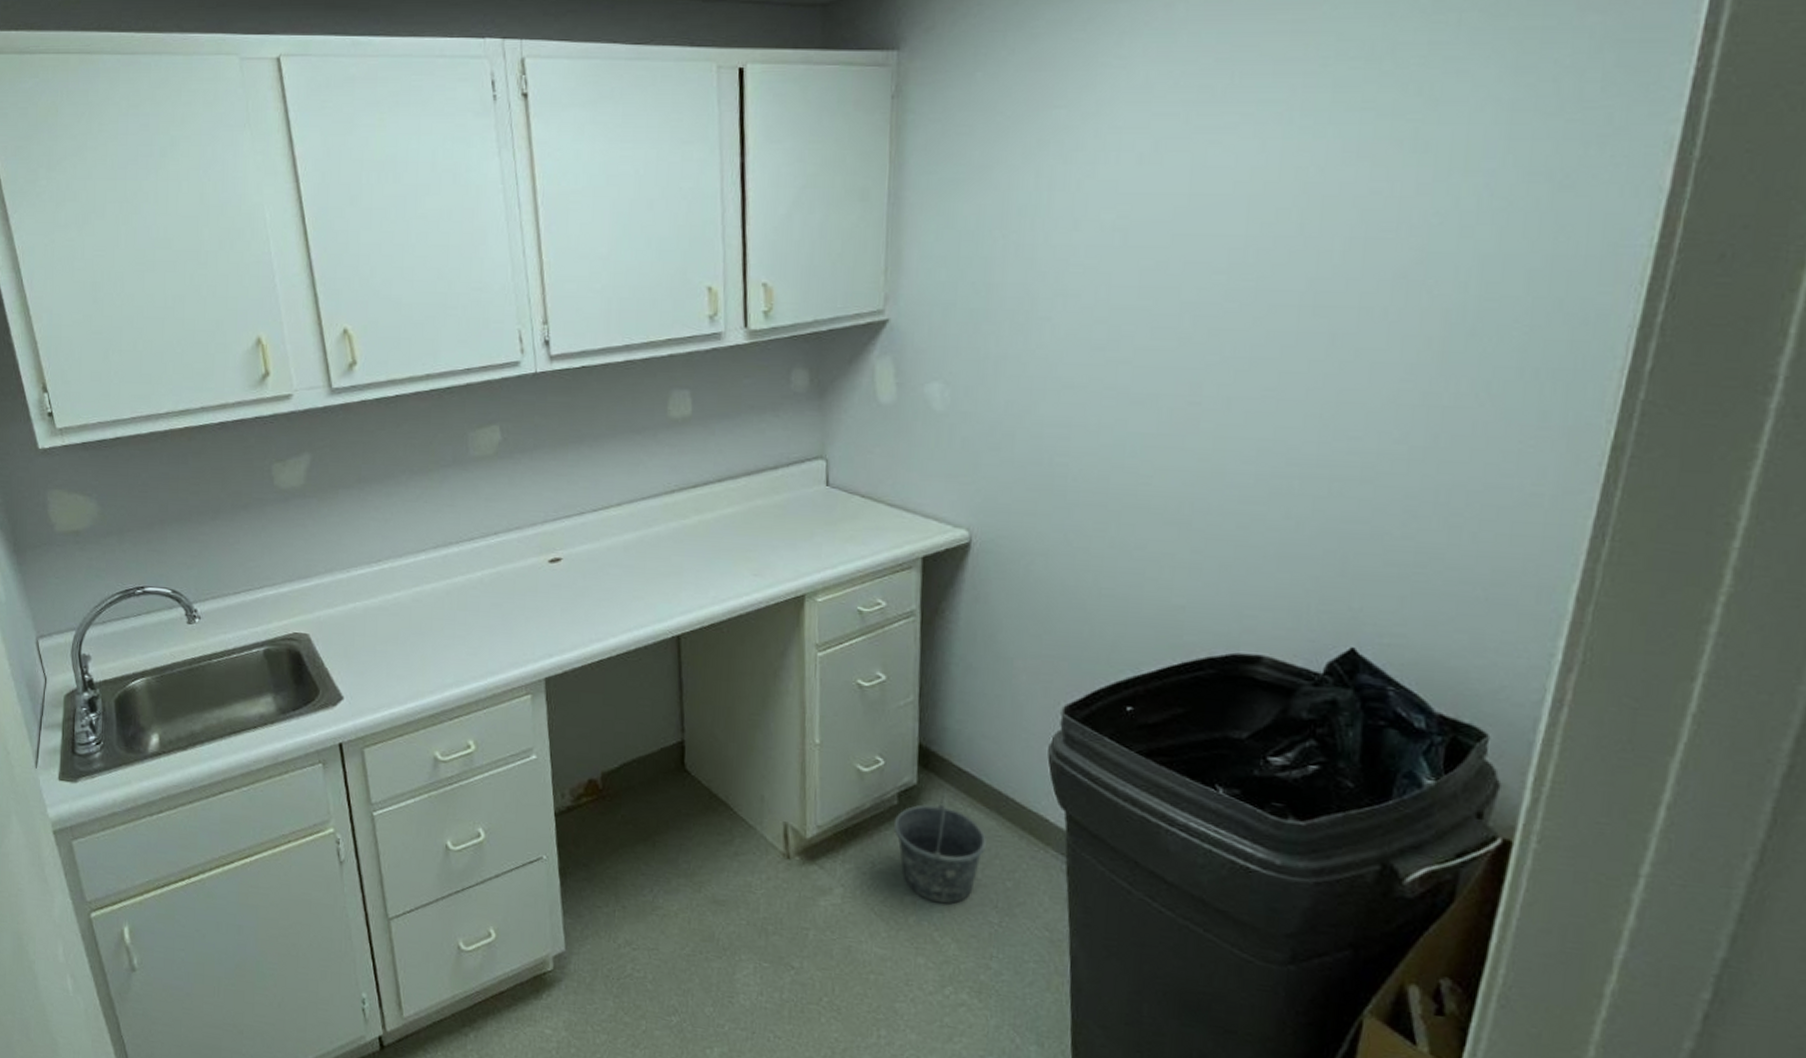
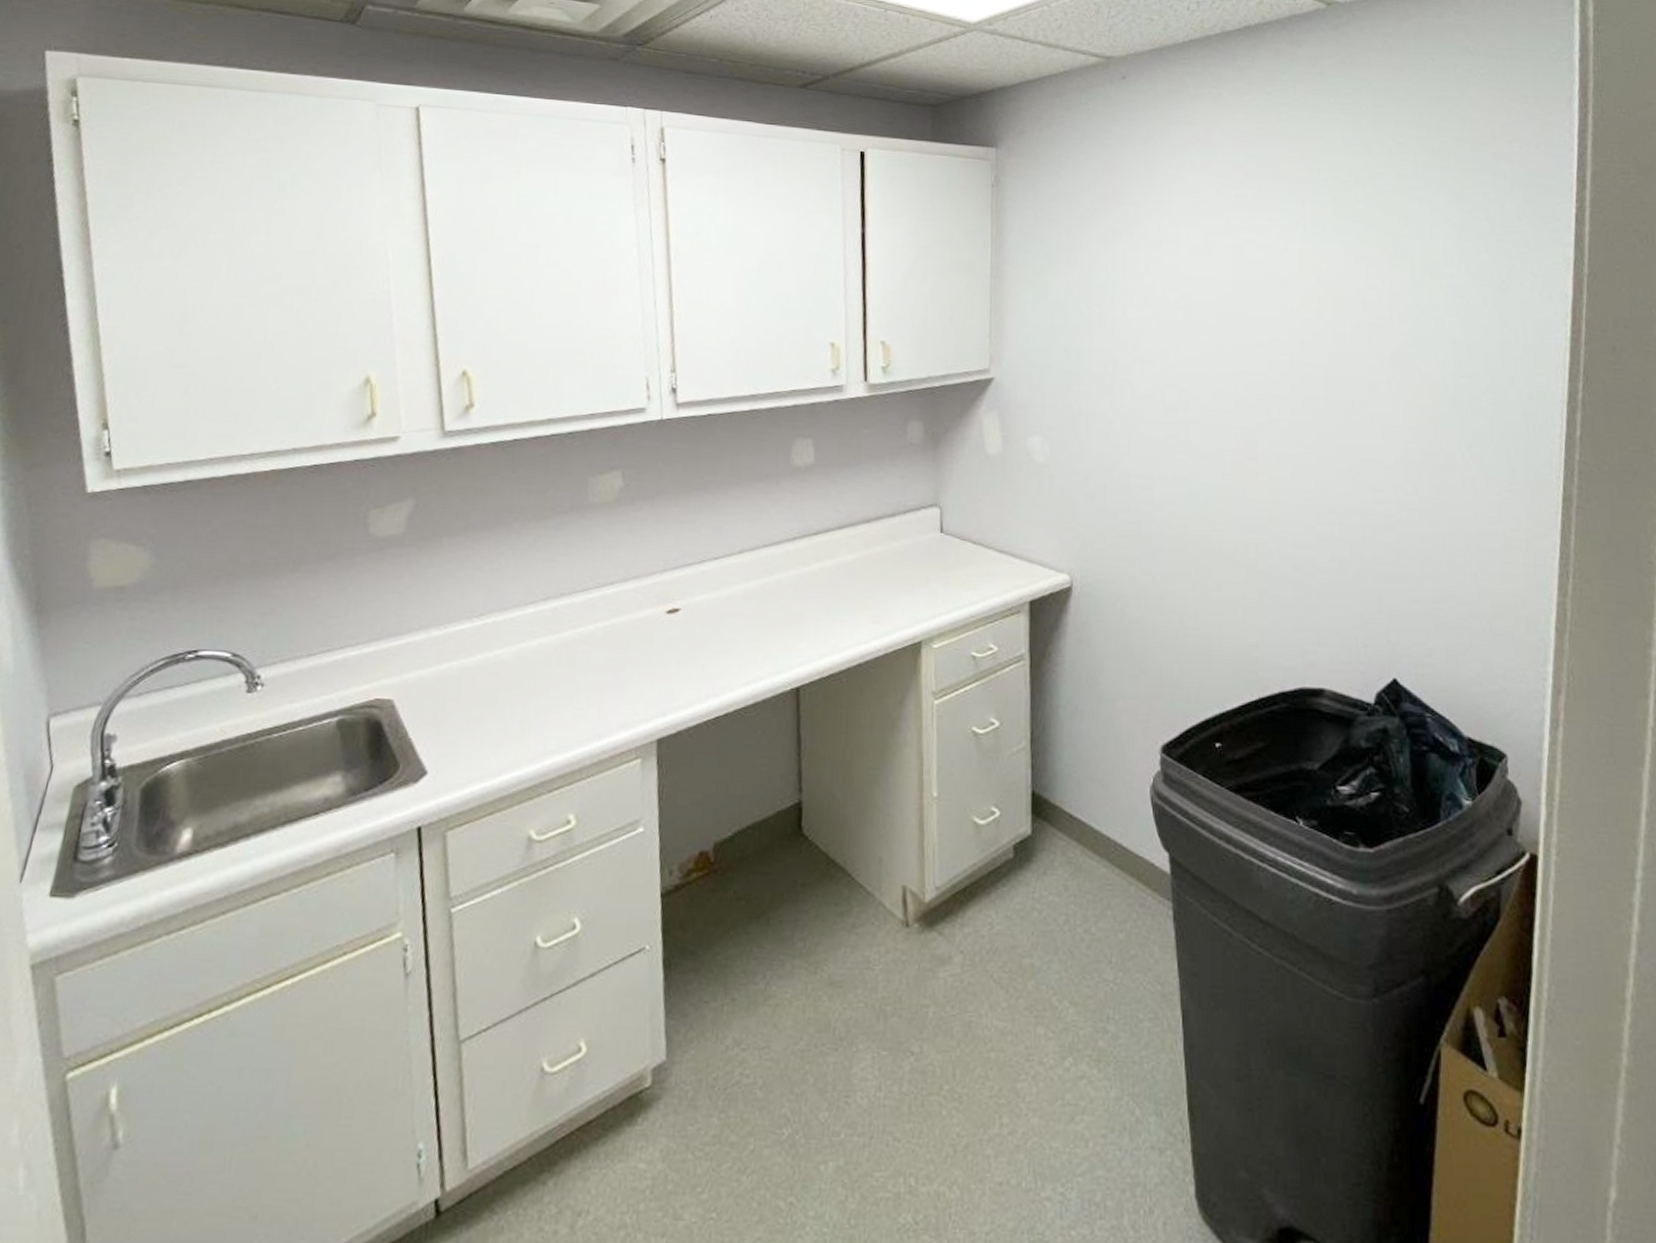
bucket: present [893,789,986,904] -> none [1010,838,1098,964]

